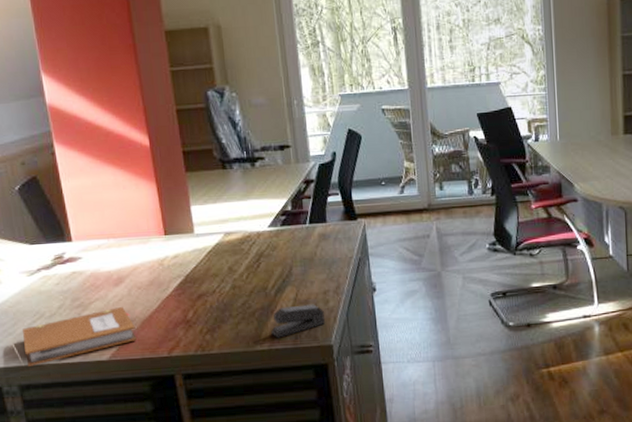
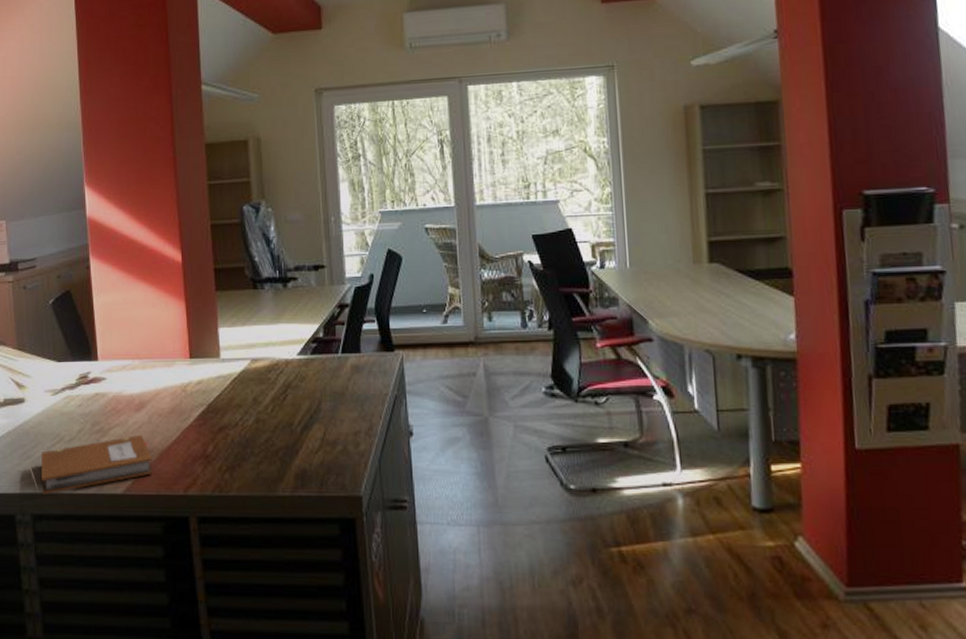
stapler: present [271,304,325,338] -> none [295,446,355,484]

